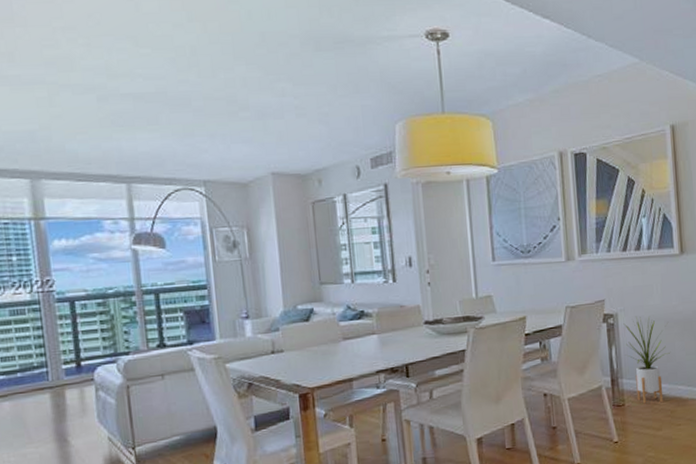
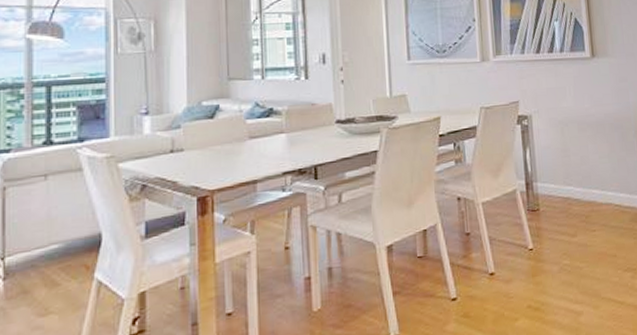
house plant: present [623,317,670,404] -> none [537,119,584,209]

